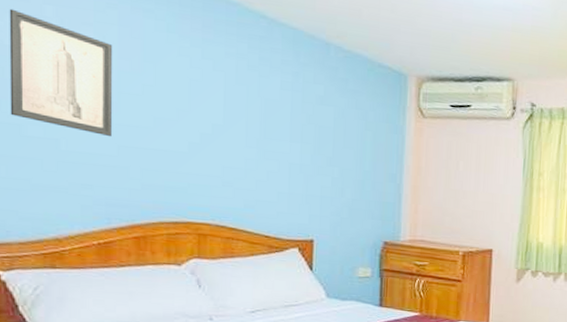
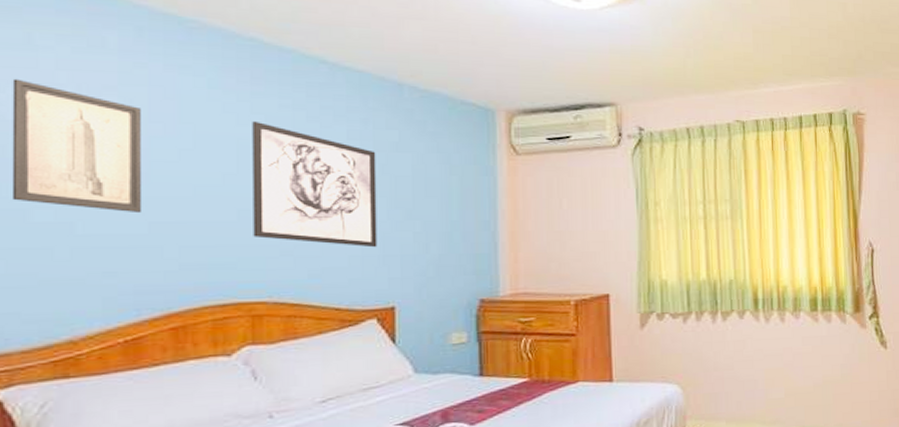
wall art: none [201,65,304,187] -> present [252,120,377,248]

